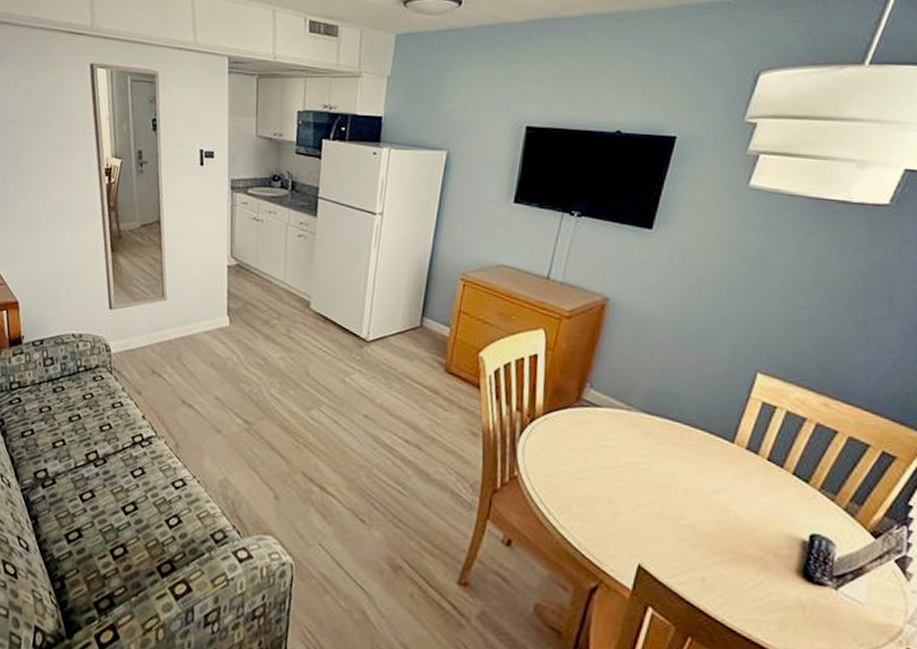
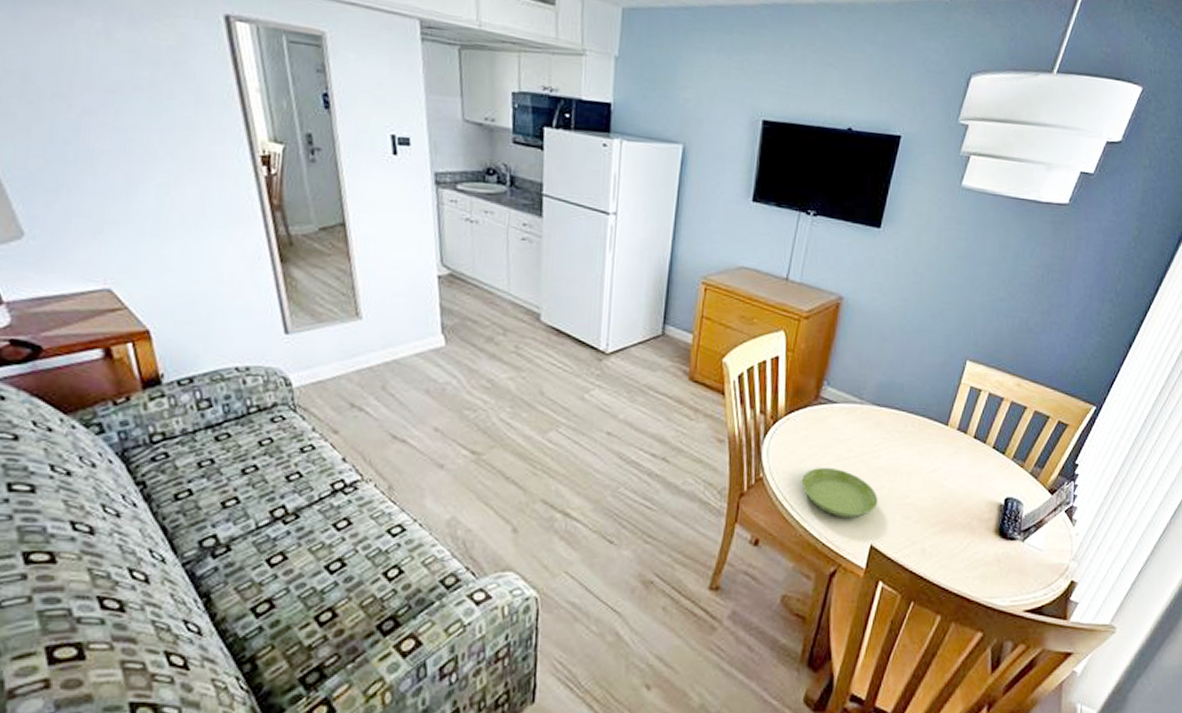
saucer: none [559,472,648,533] -> present [801,468,878,519]

